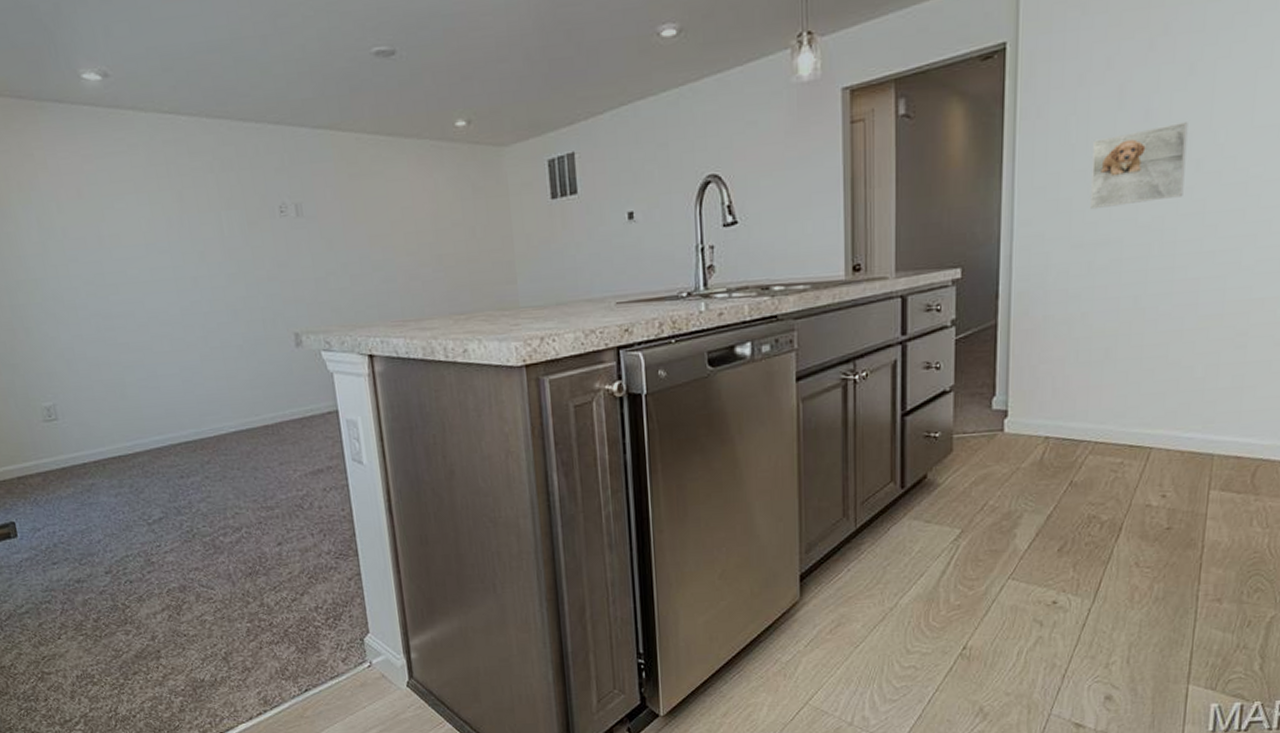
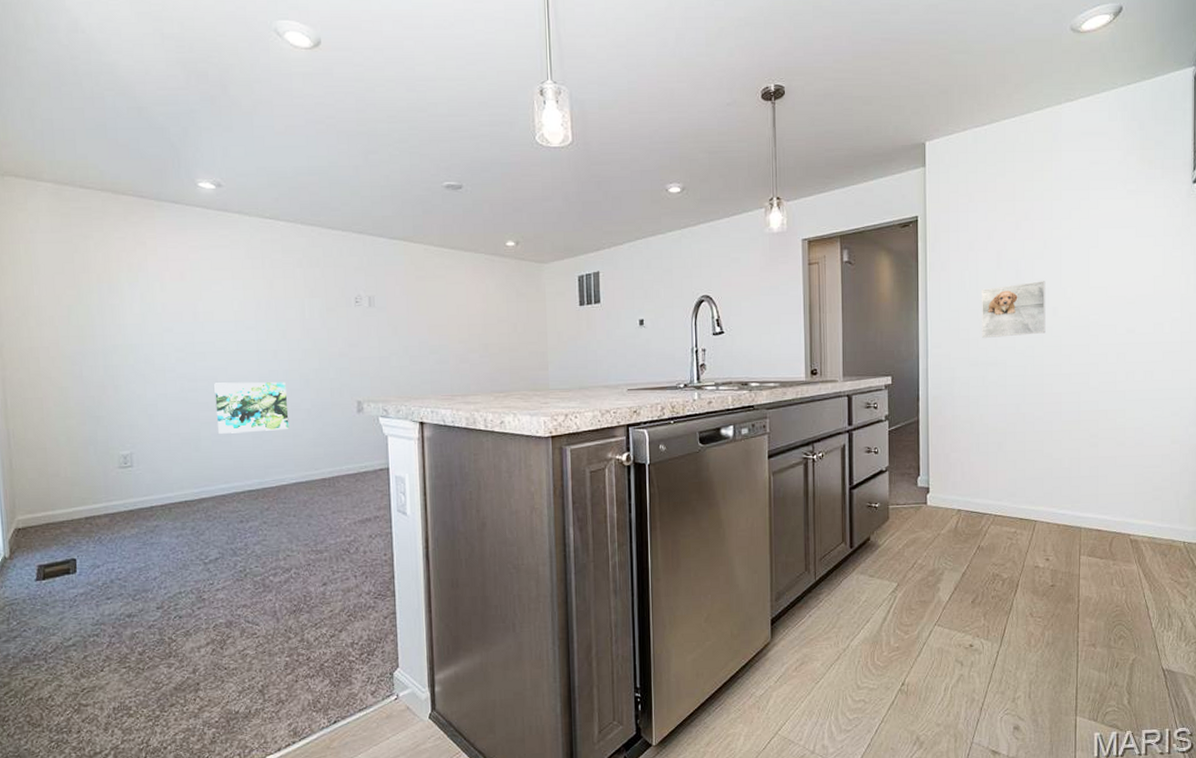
wall art: none [132,314,222,379] -> present [214,382,290,434]

